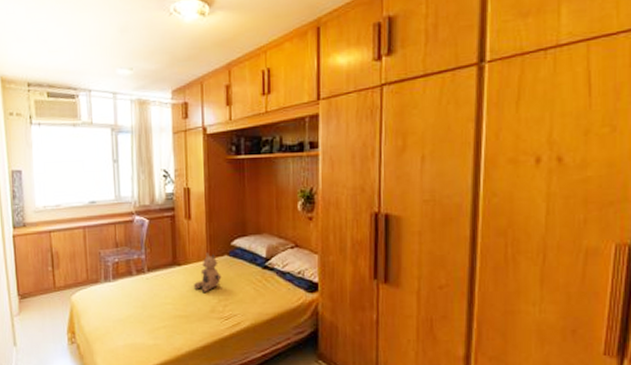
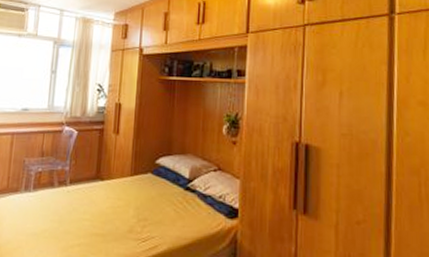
teddy bear: present [193,253,222,292] -> none [113,169,143,210]

